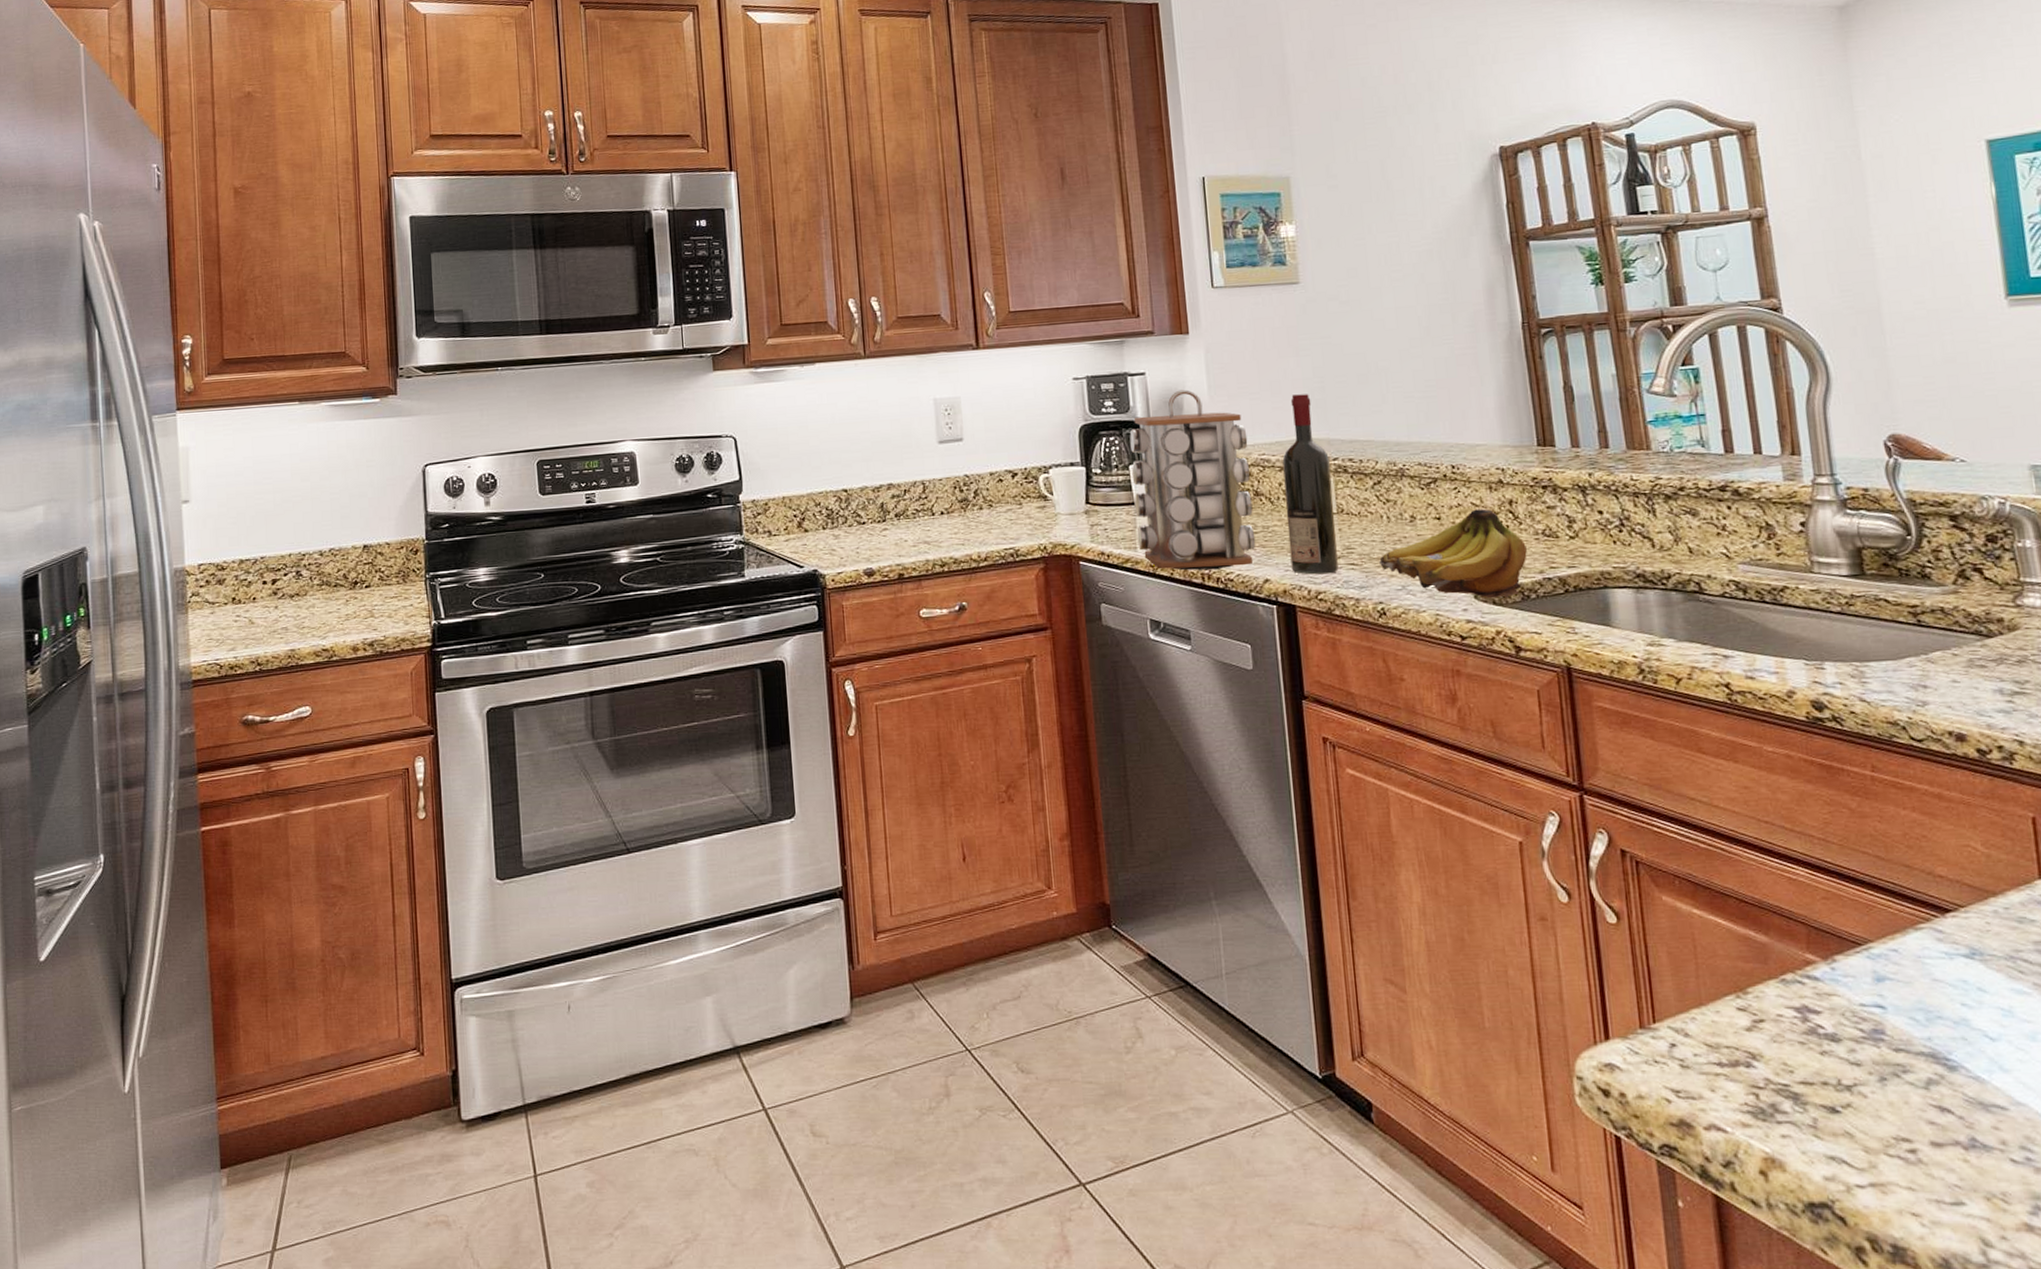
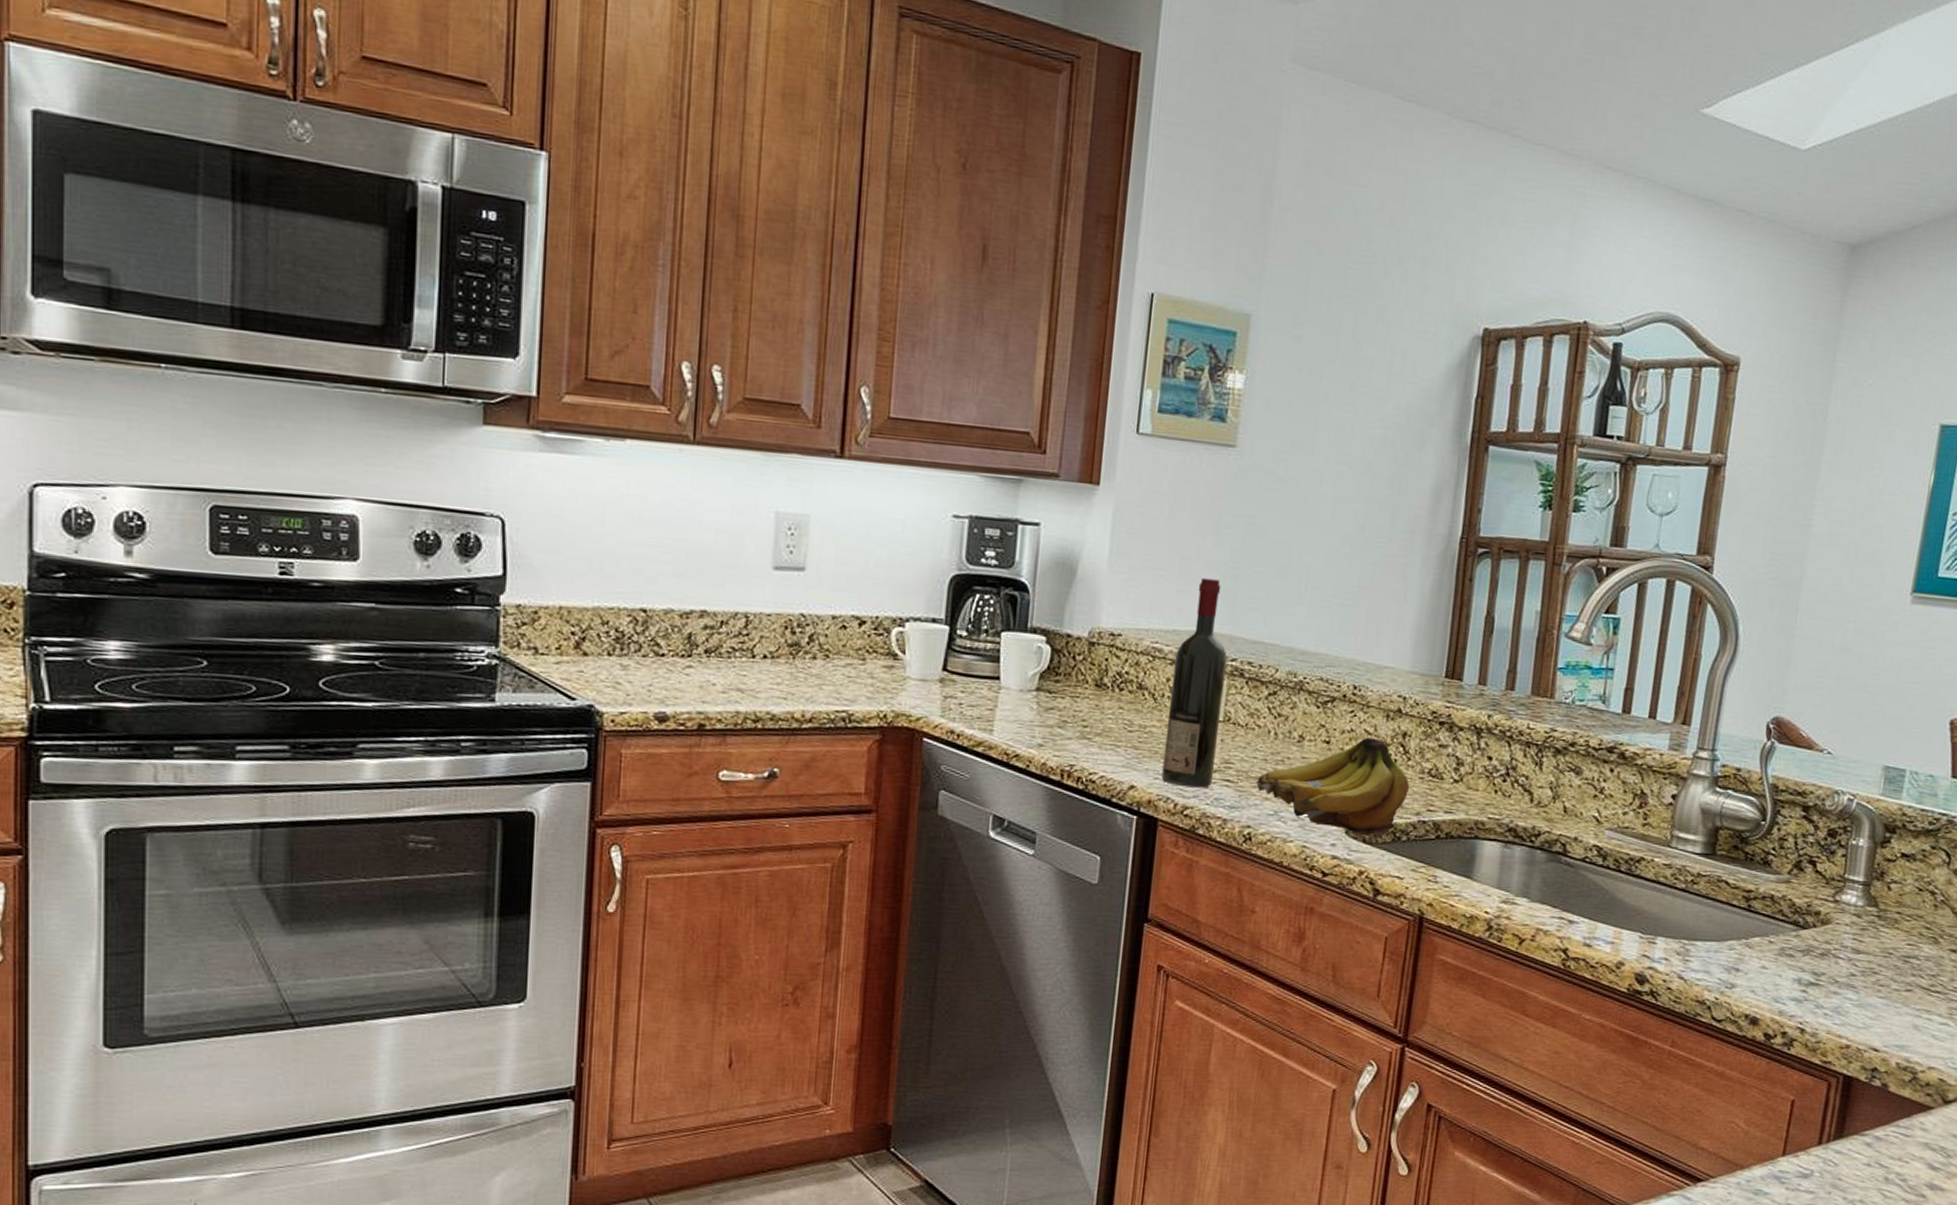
spice rack: present [1129,389,1256,571] -> none [995,551,1143,767]

